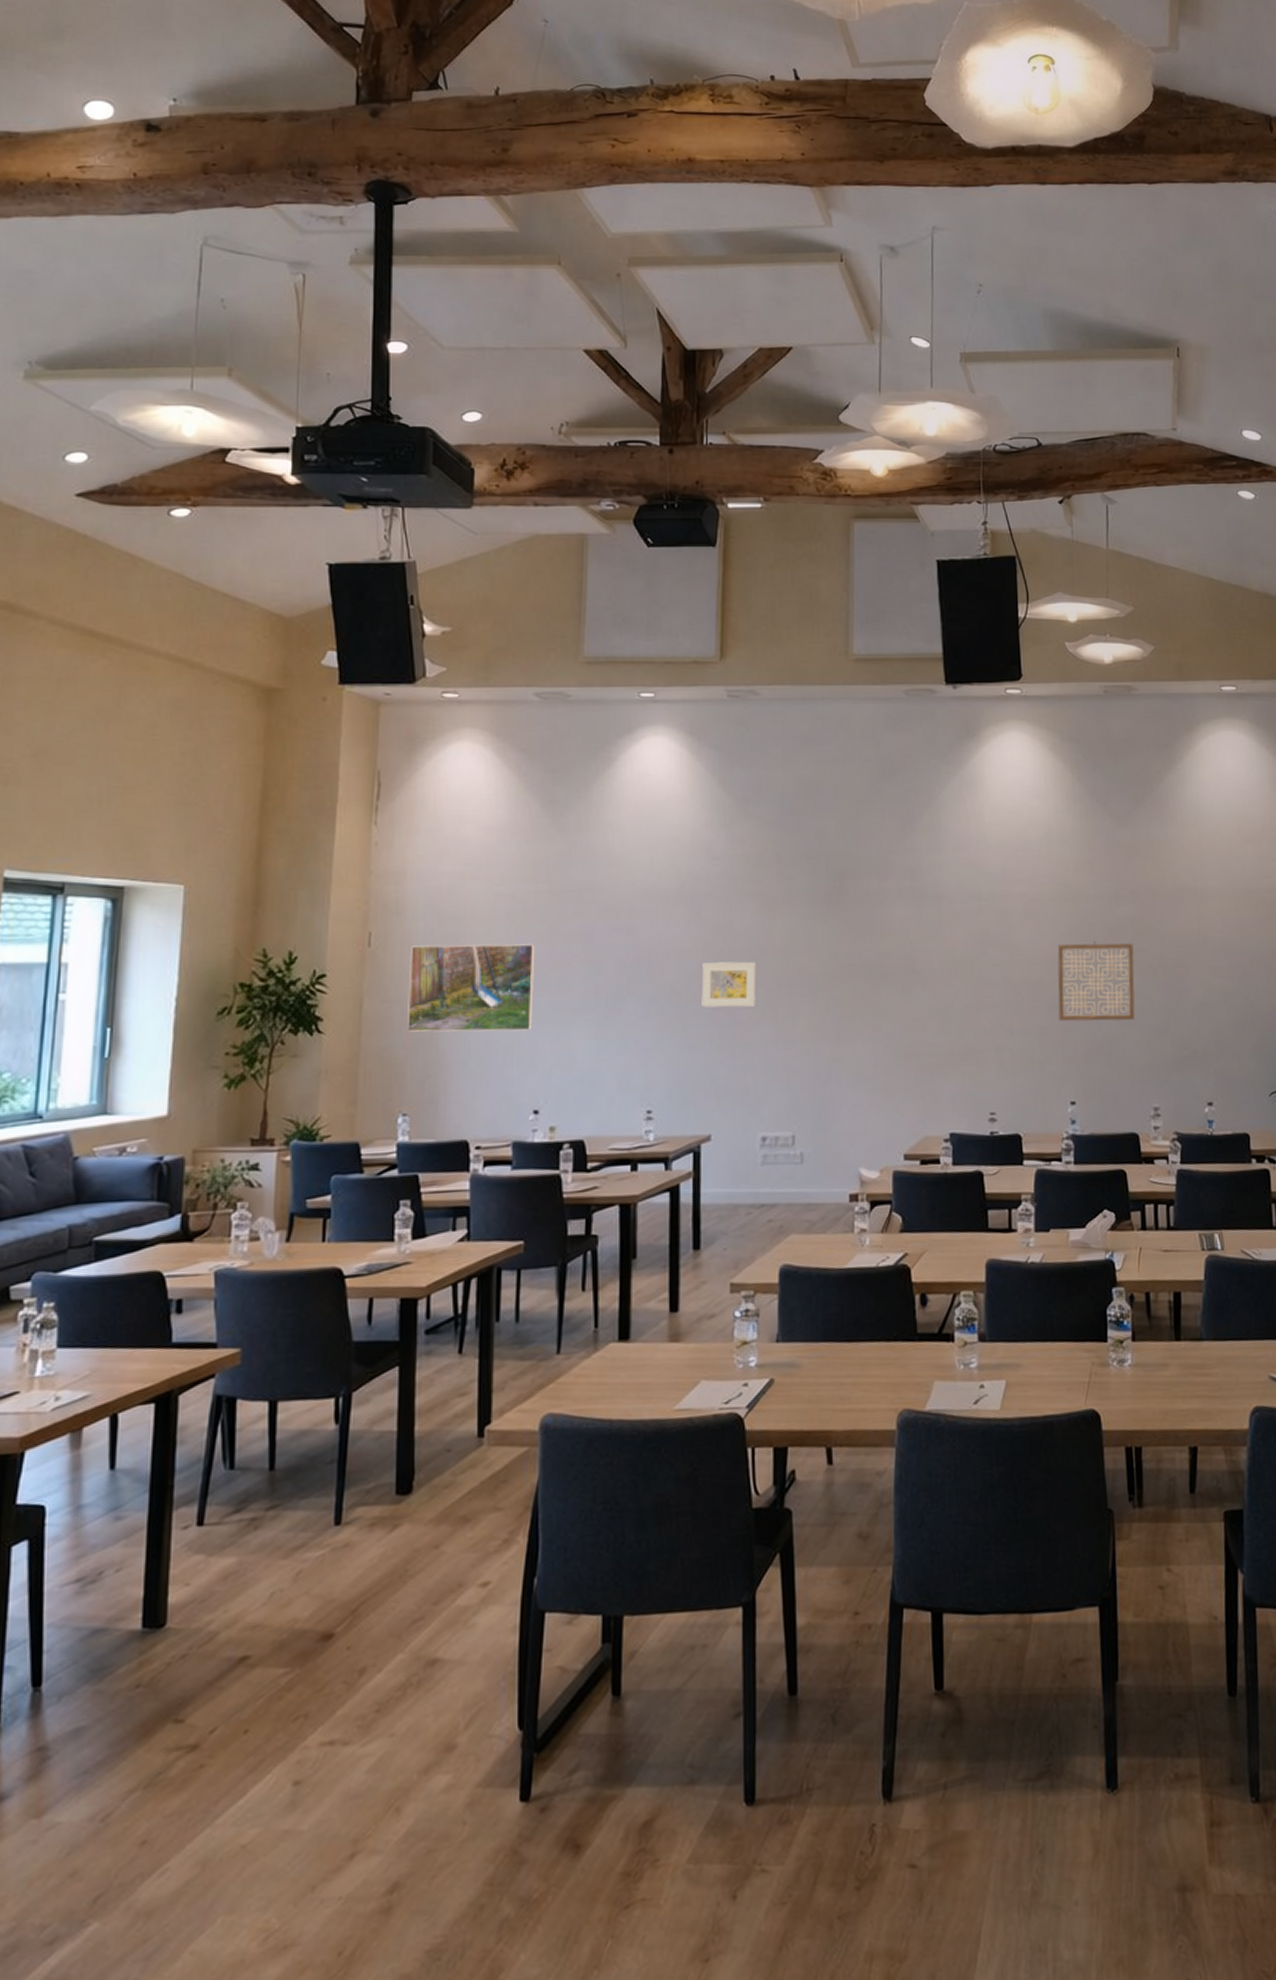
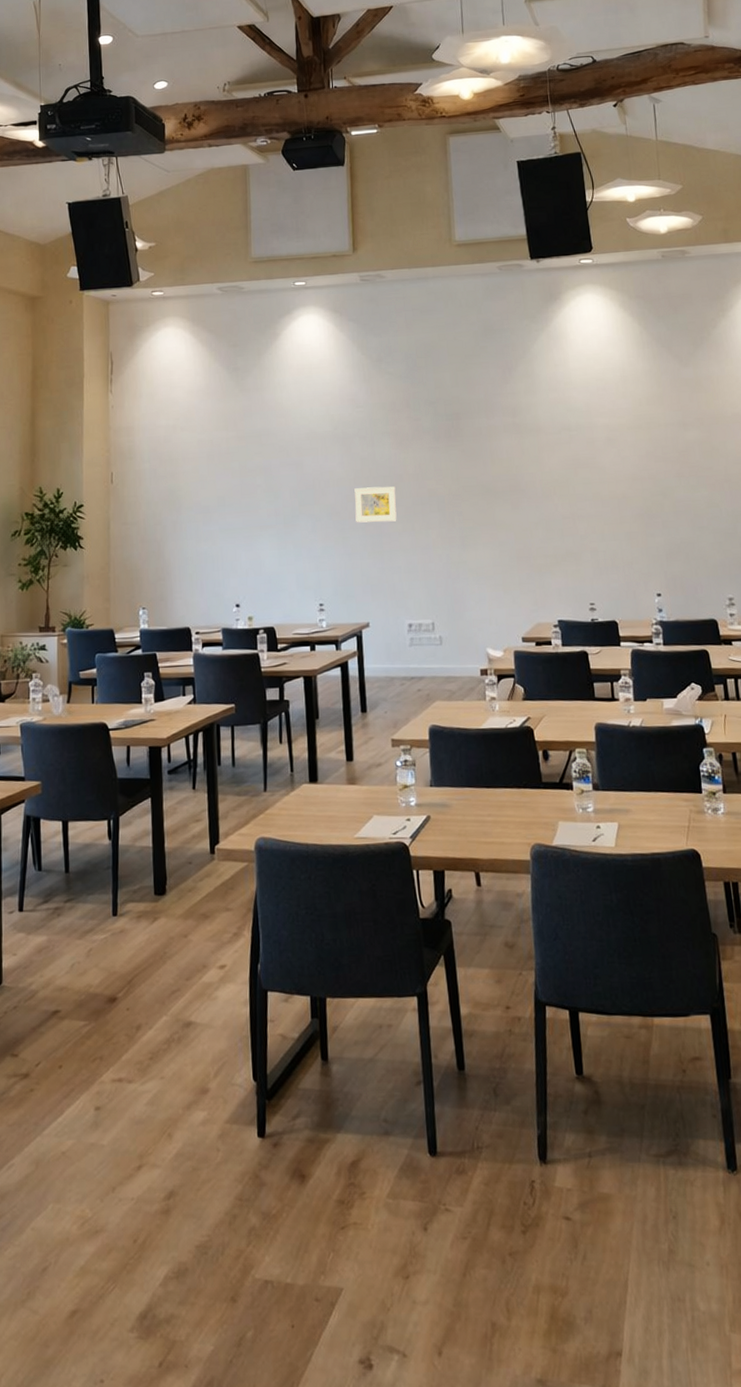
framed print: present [408,944,535,1032] -> none [141,477,231,546]
wall art: present [1057,941,1136,1022] -> none [637,461,708,528]

